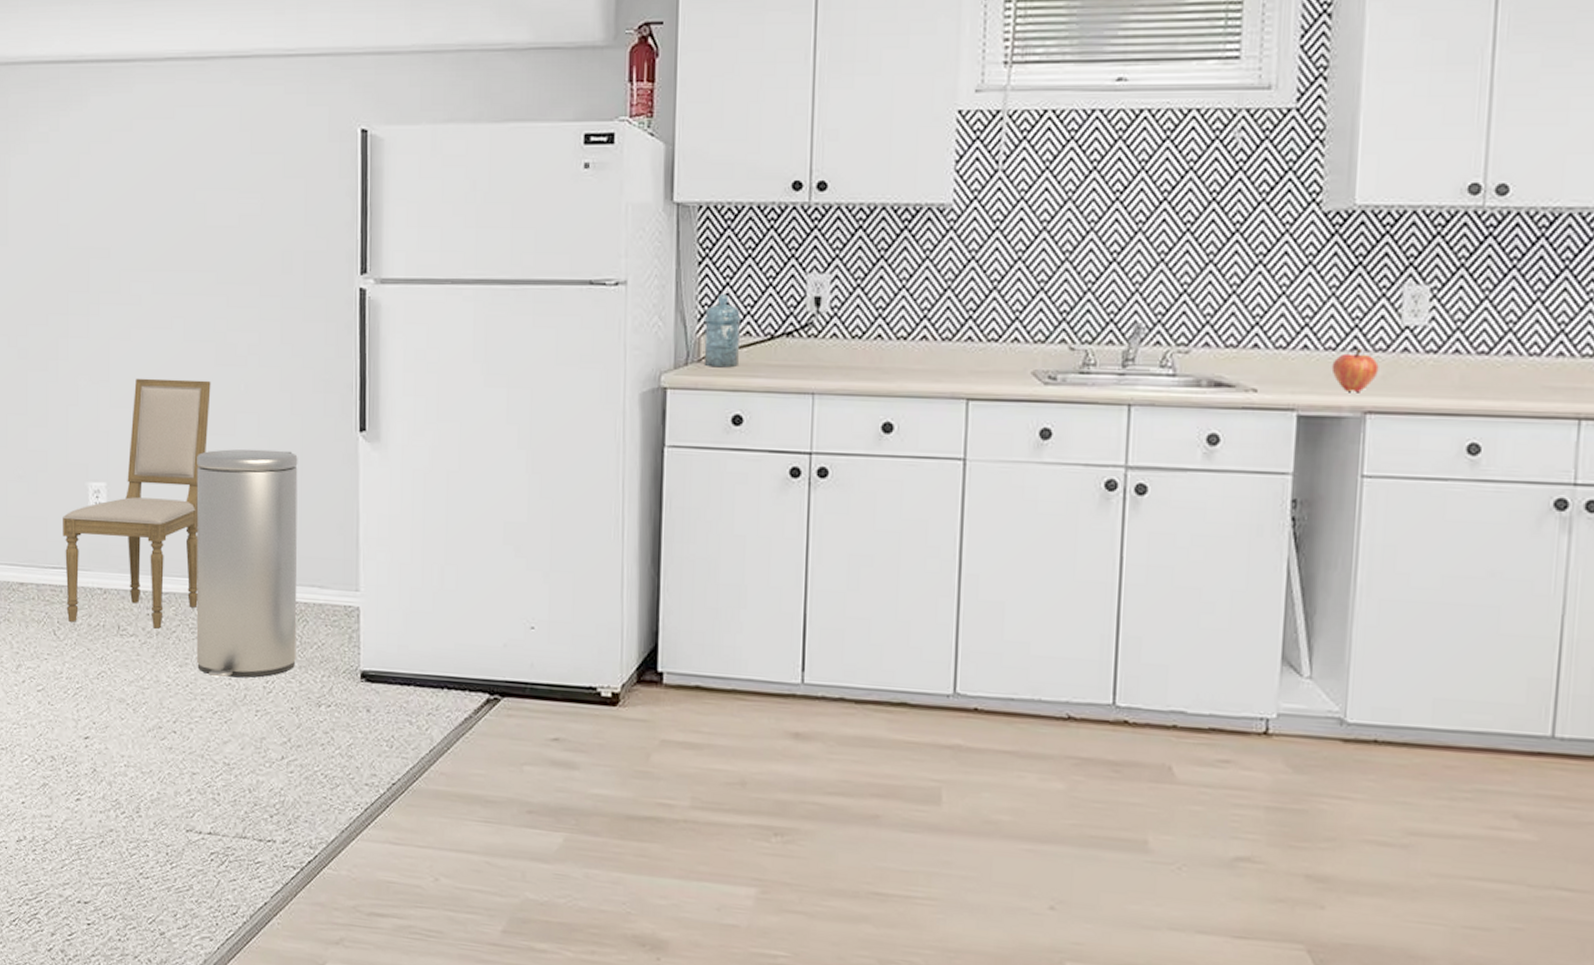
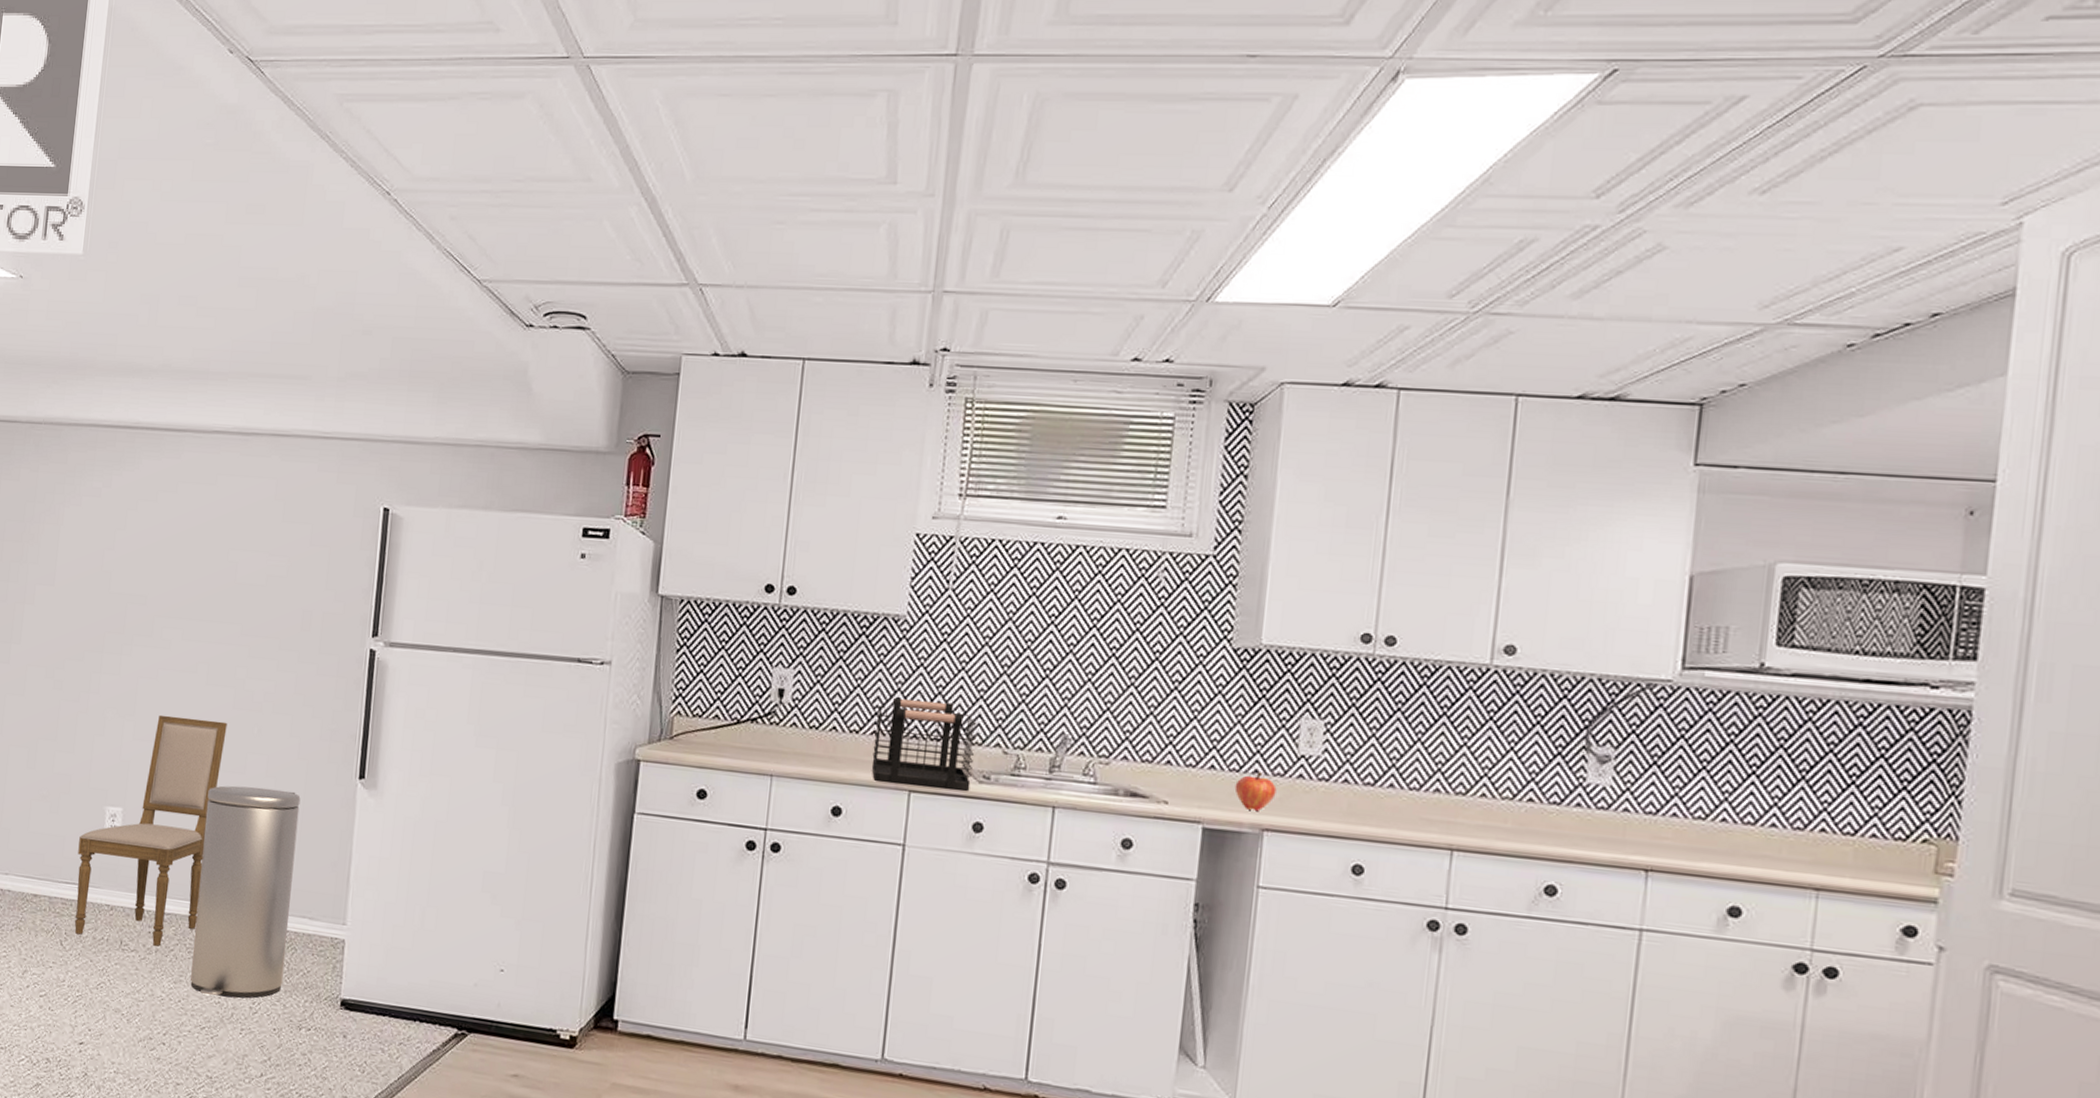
canister: present [704,293,742,368] -> none [675,679,712,746]
dish rack: none [923,296,1038,395] -> present [871,697,977,791]

